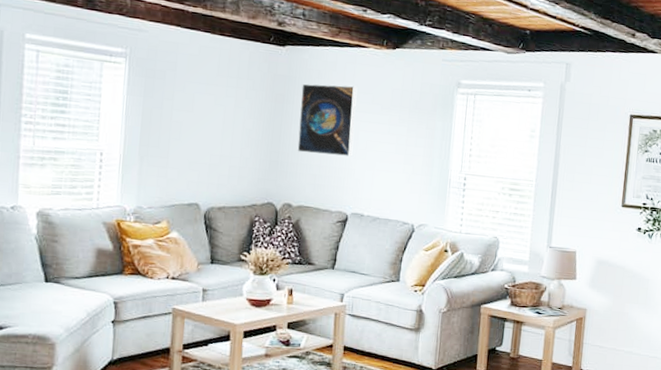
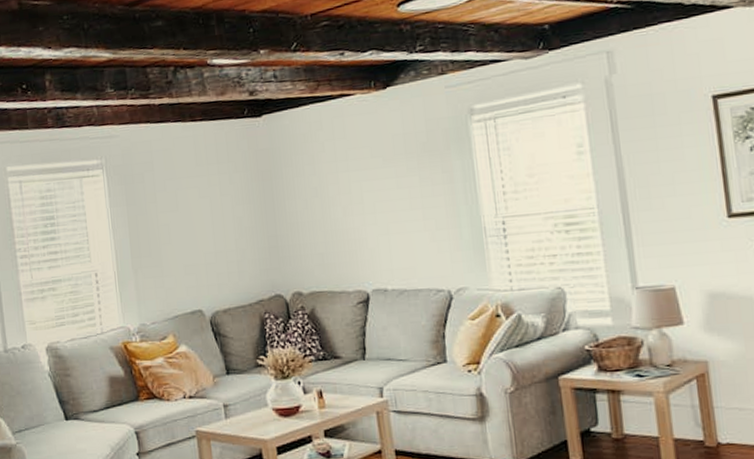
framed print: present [297,83,358,157] -> none [288,142,360,231]

